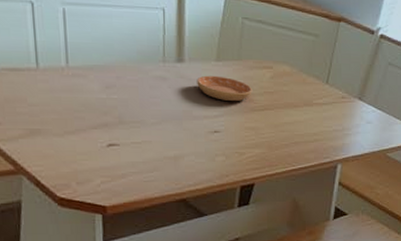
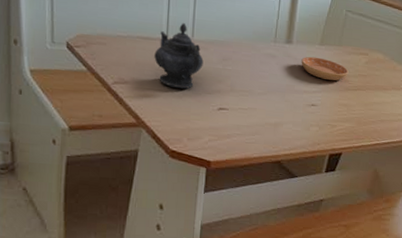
teapot: none [25,48,84,125] -> present [154,23,204,89]

